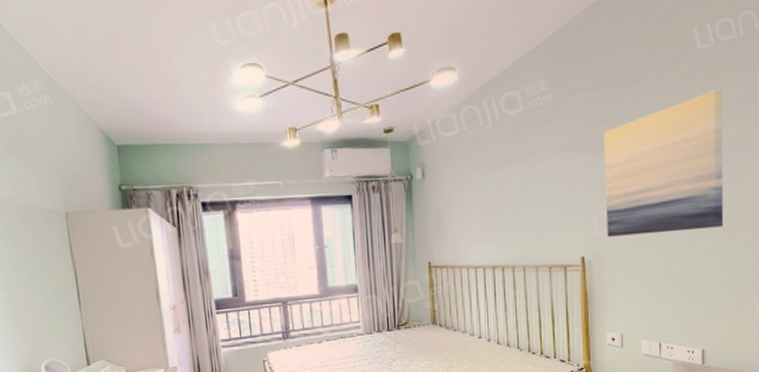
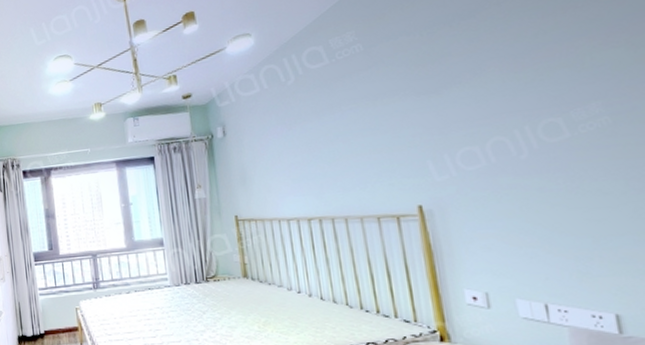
wall art: present [604,90,724,237] -> none [430,11,623,183]

